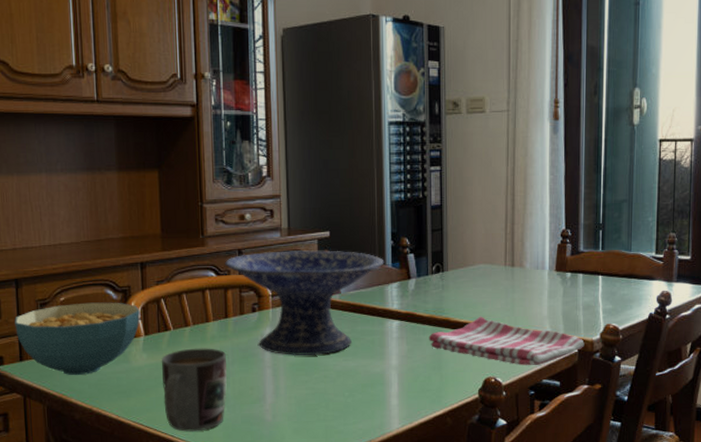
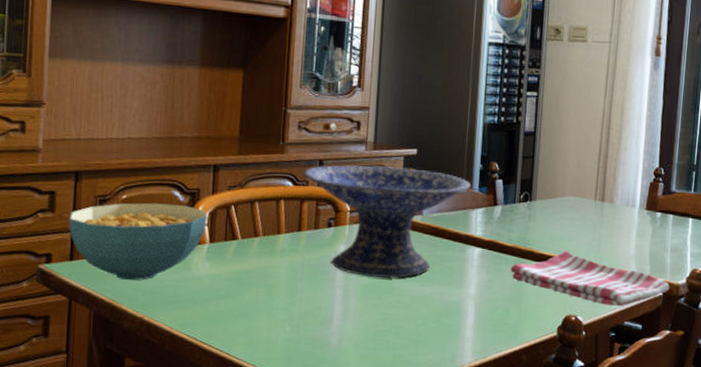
mug: present [162,348,227,432] -> none [222,260,295,351]

